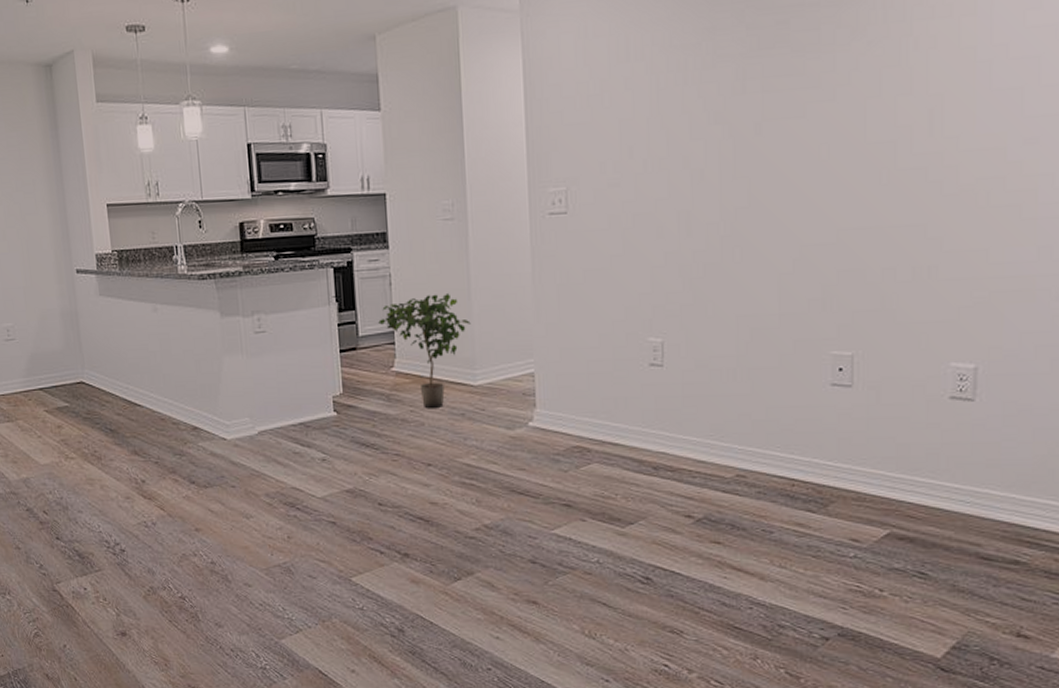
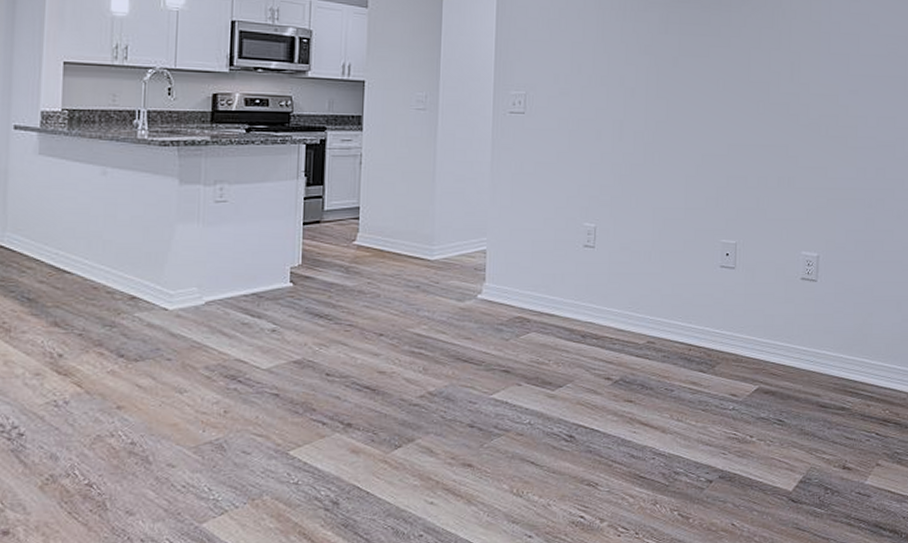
potted plant: present [378,292,471,409] -> none [345,174,433,282]

